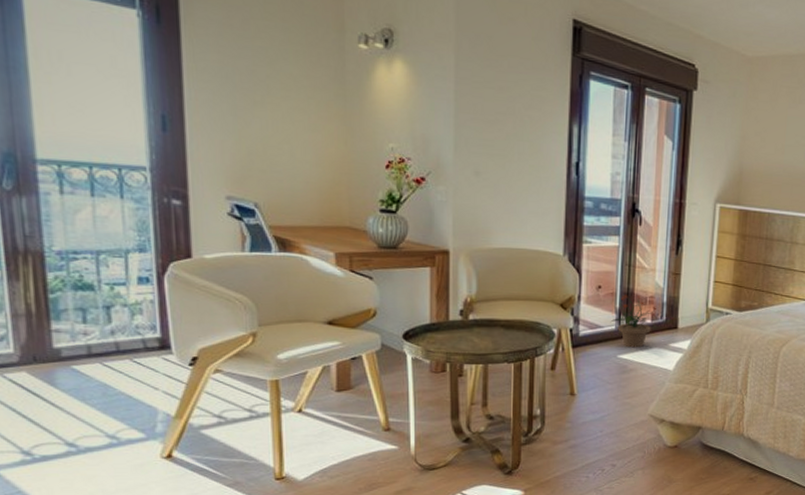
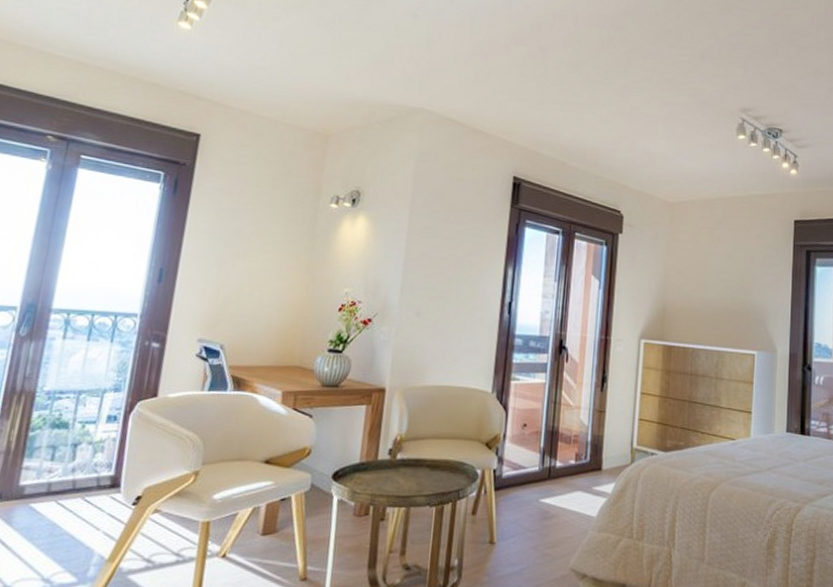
potted plant: present [611,295,656,348] -> none [535,433,580,491]

